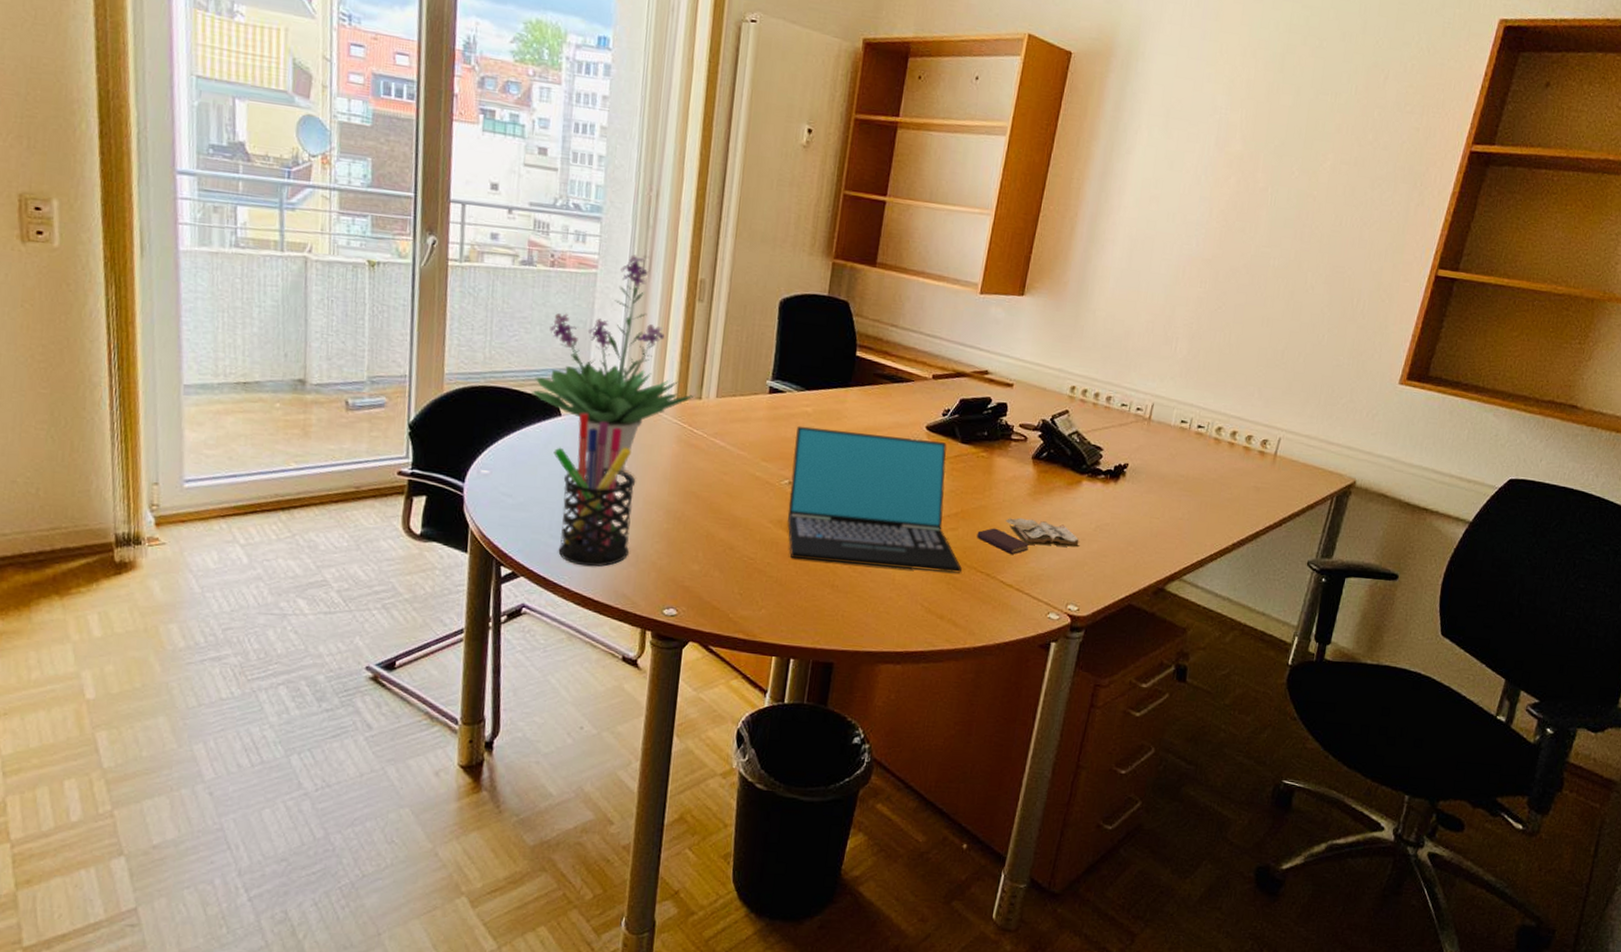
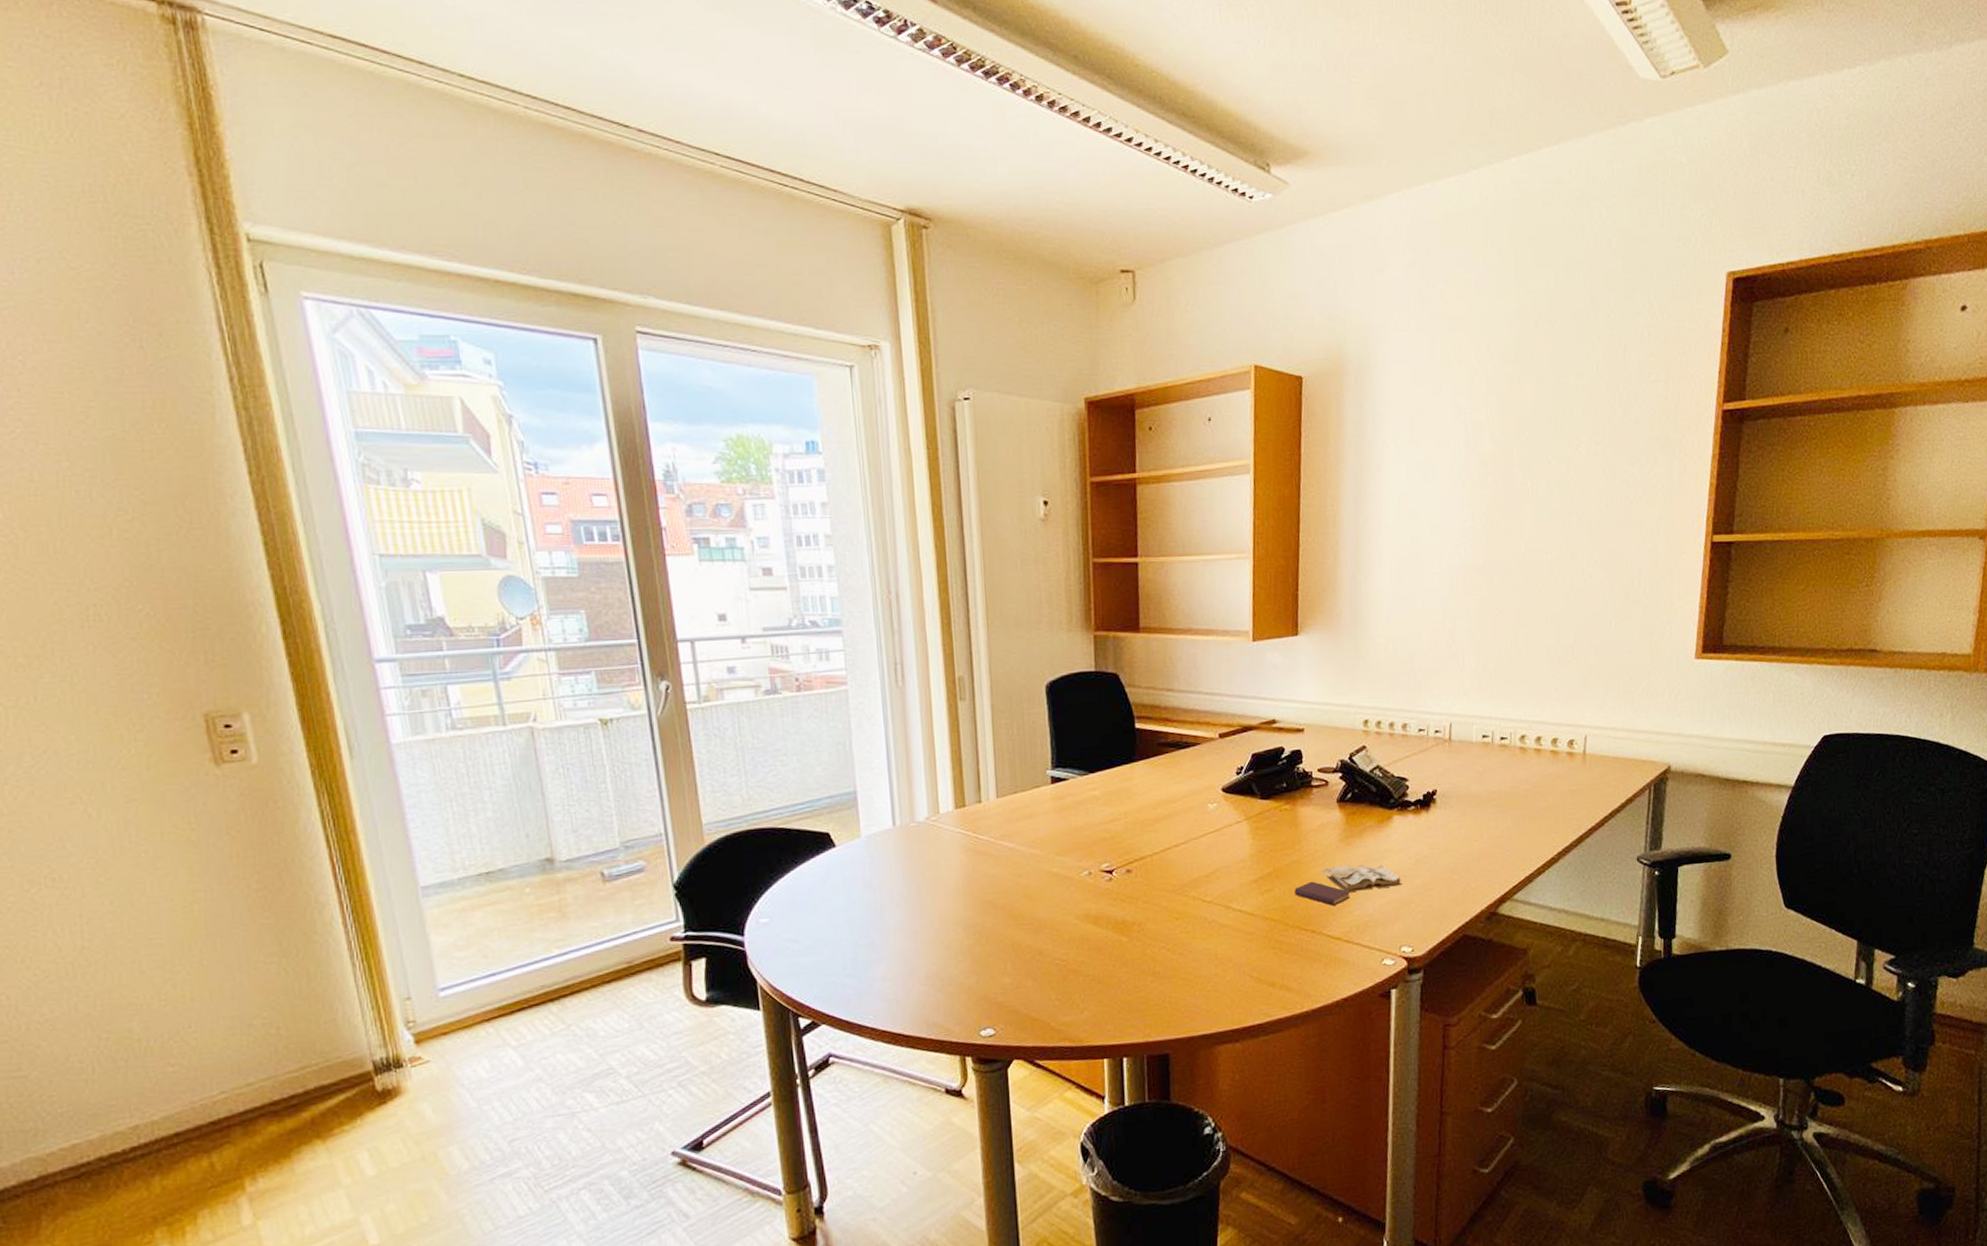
potted plant: present [532,254,695,471] -> none [800,663,974,895]
pen holder: present [553,413,636,567] -> none [834,839,933,1002]
laptop: present [787,425,962,573] -> none [1087,802,1285,951]

